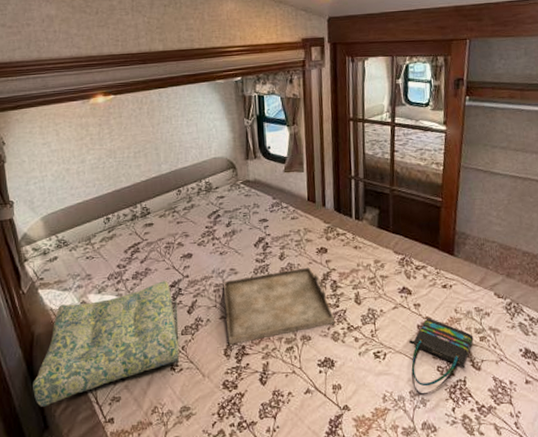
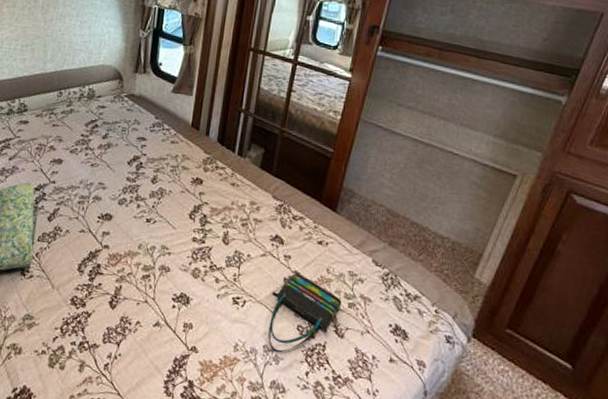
serving tray: present [224,267,335,345] -> none [84,193,198,262]

